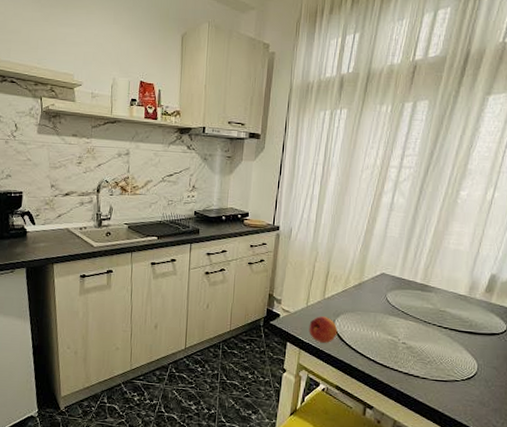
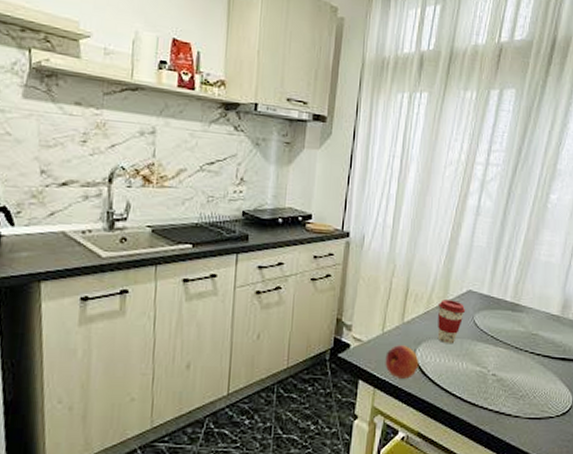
coffee cup: none [354,281,379,317] -> present [437,300,466,344]

